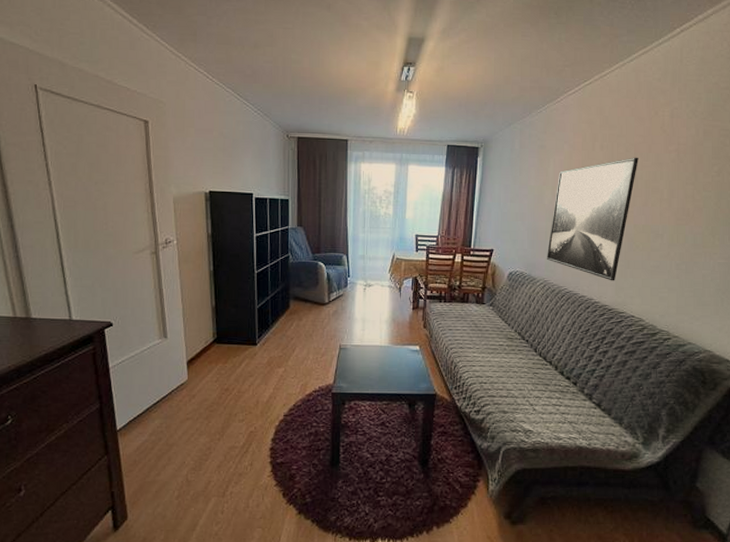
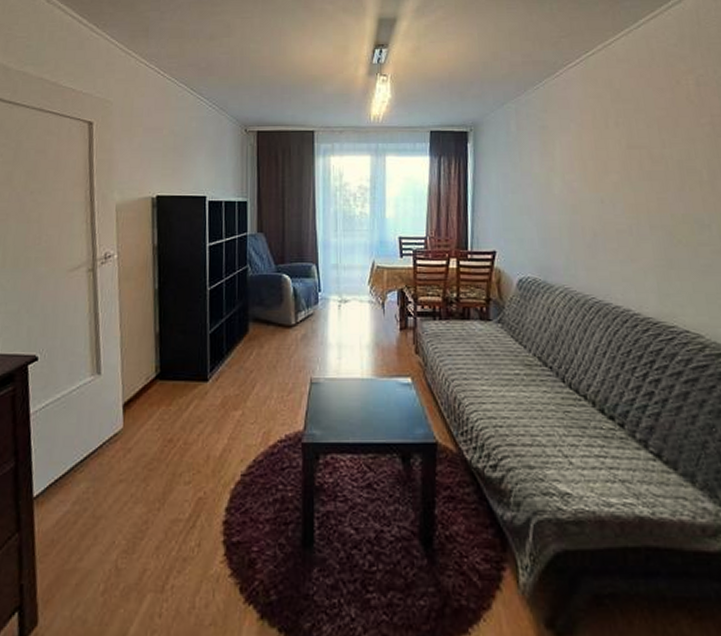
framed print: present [546,157,638,281] -> none [563,133,665,286]

